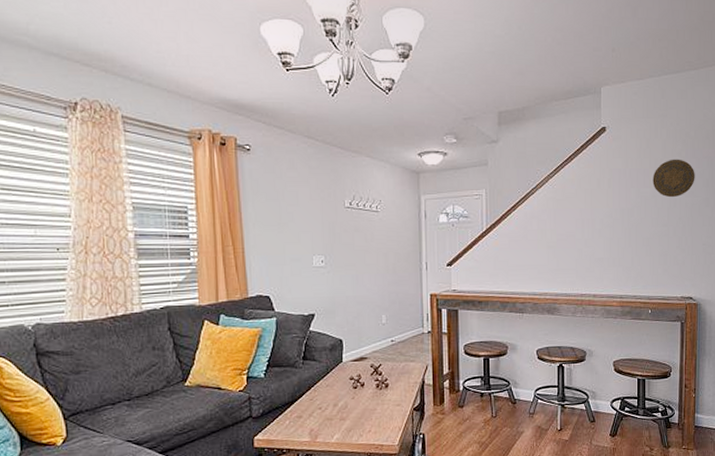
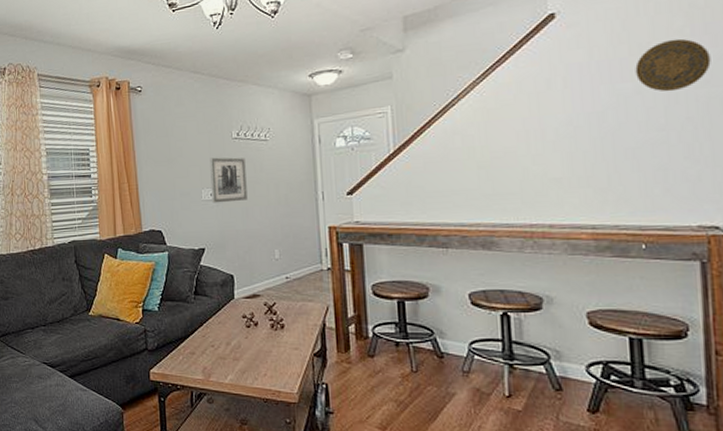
wall art: none [322,225,358,270] -> present [209,157,248,203]

